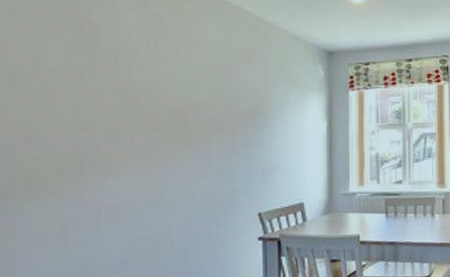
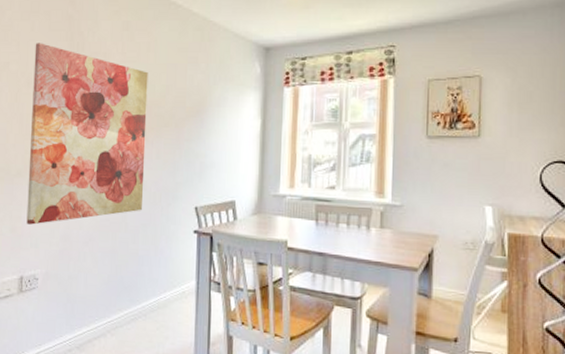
wall art: none [18,31,194,258] -> present [26,43,148,225]

